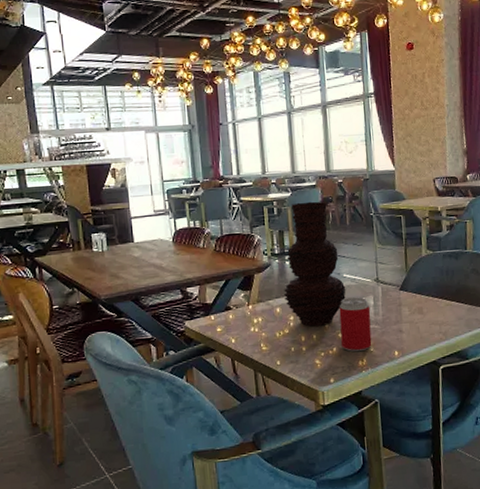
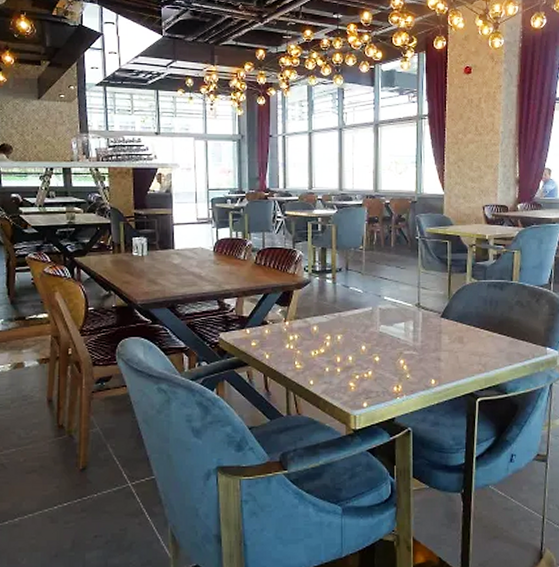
vase: present [284,201,346,327] -> none [322,220,386,348]
beverage can: present [339,297,372,352] -> none [377,321,410,378]

